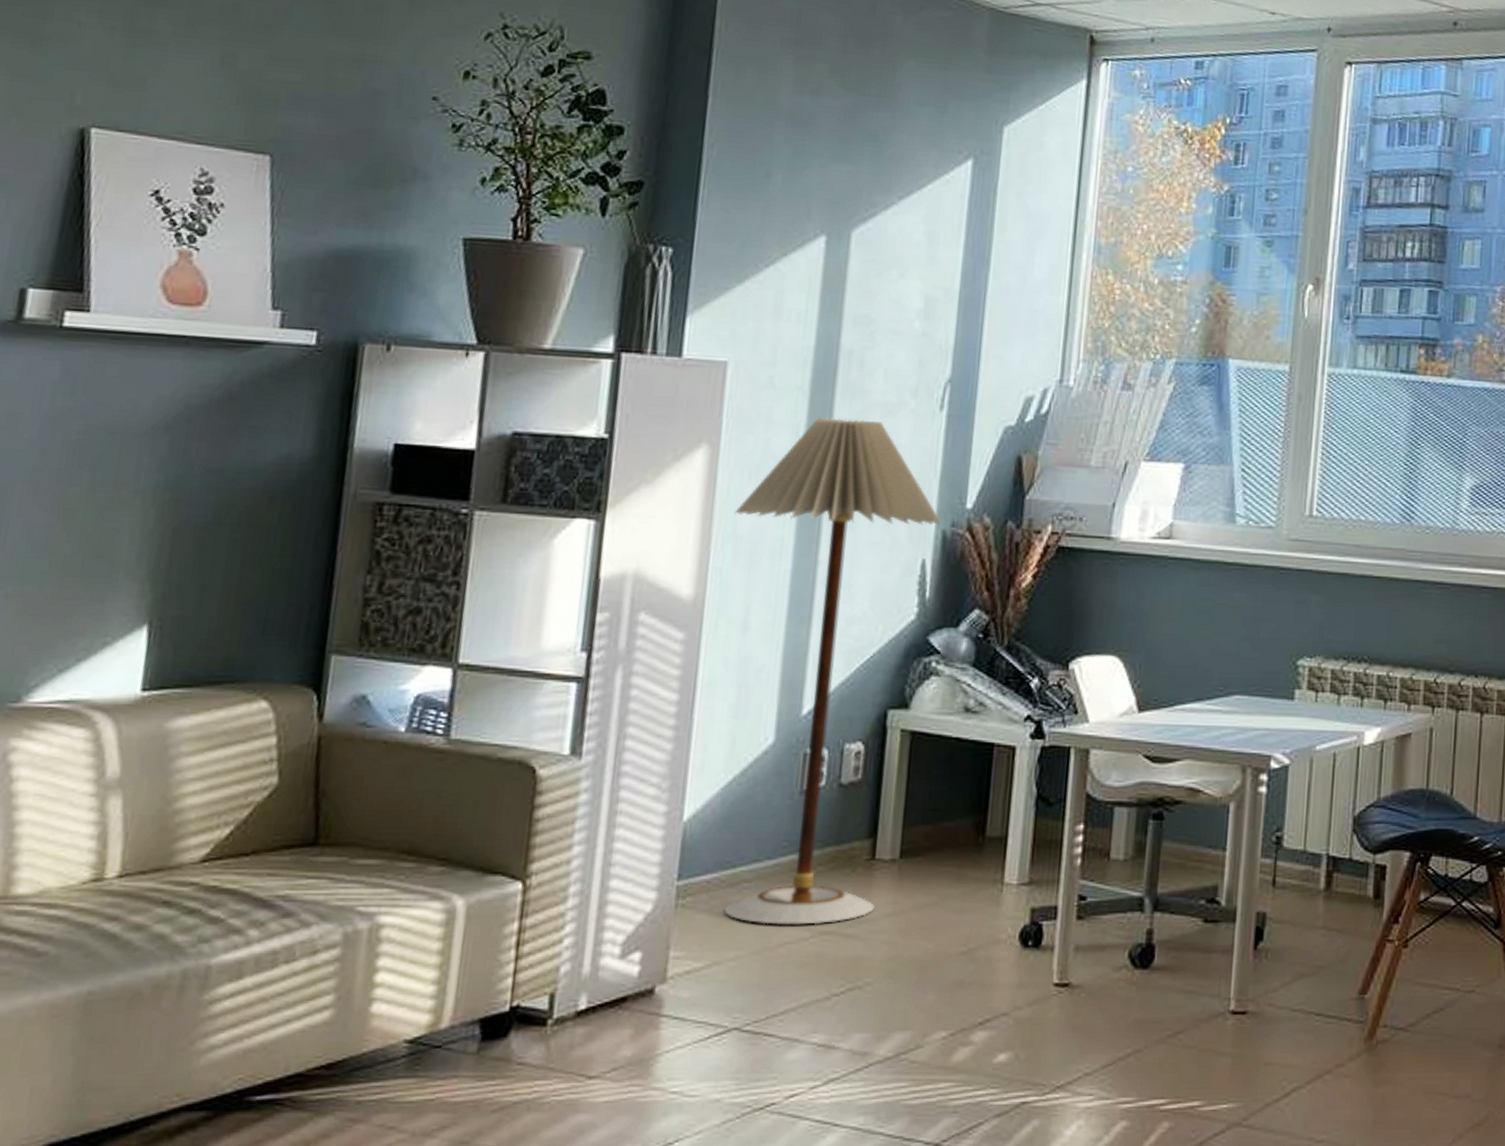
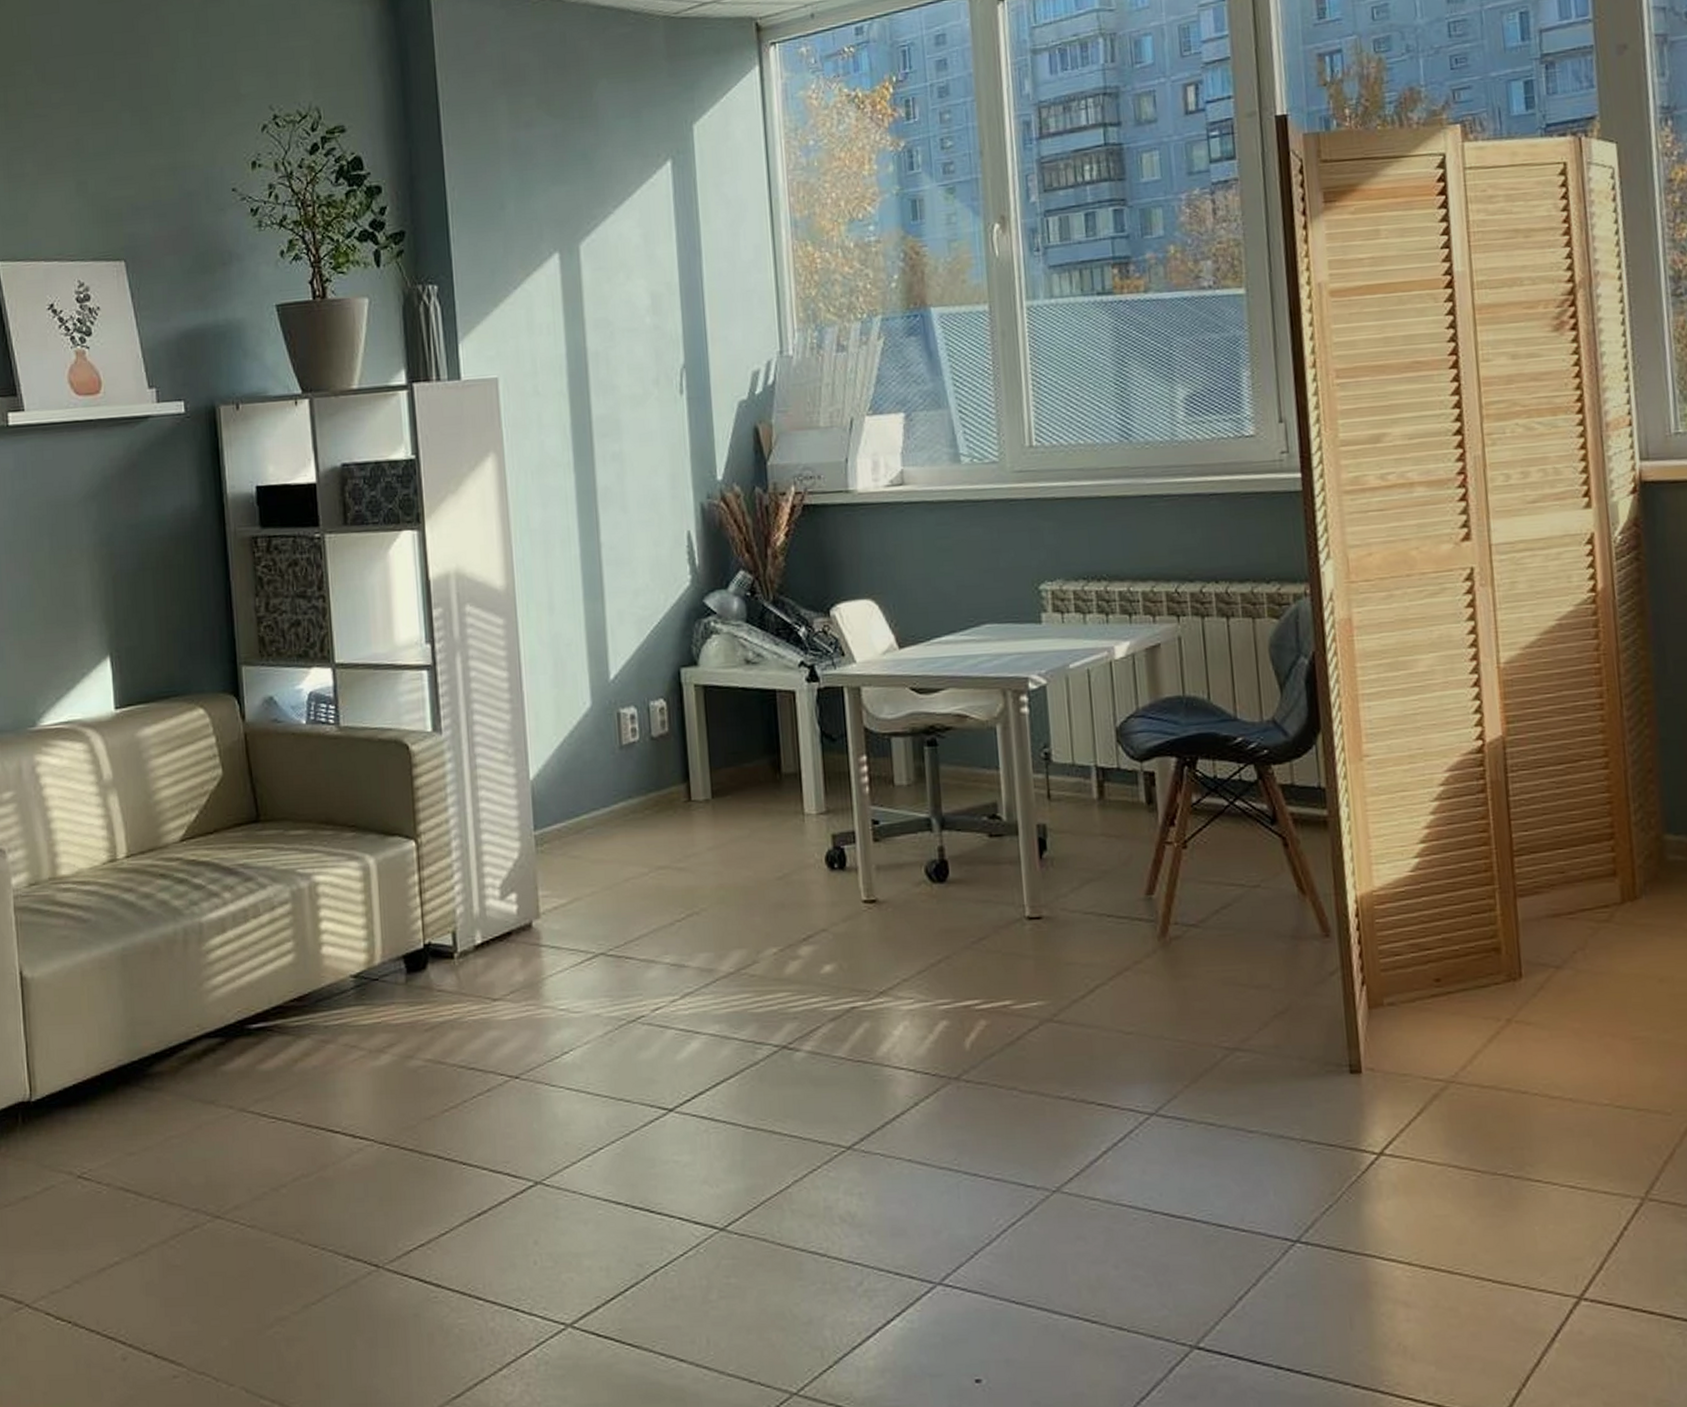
floor lamp: present [723,417,943,925] -> none [525,412,700,864]

